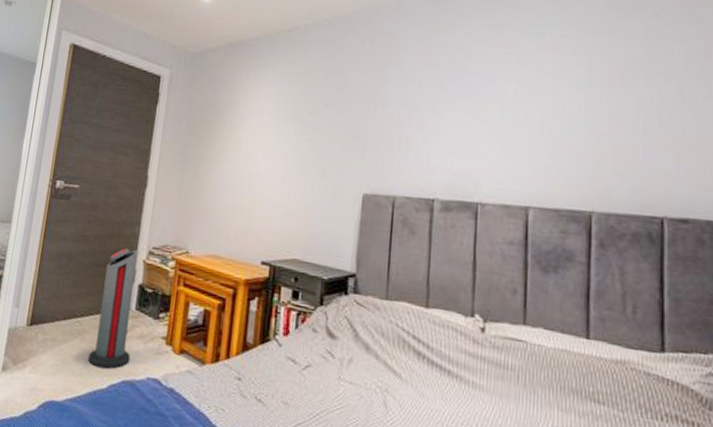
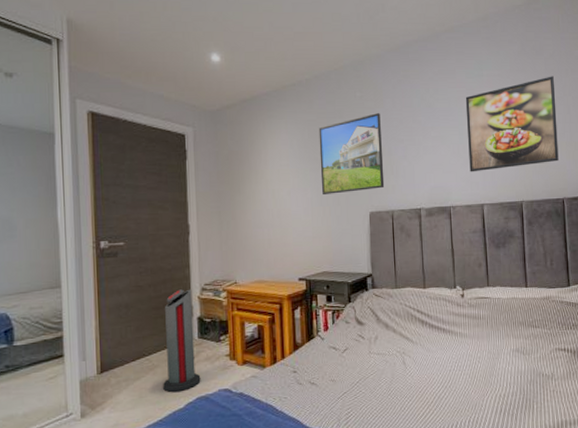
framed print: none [306,71,393,166] -> present [318,113,385,194]
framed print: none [512,42,660,163] -> present [465,76,559,172]

